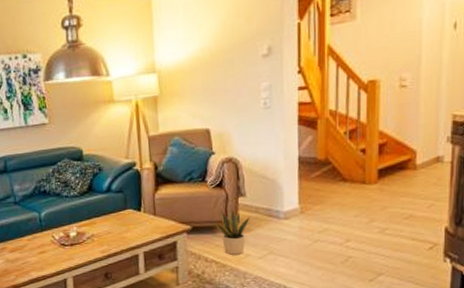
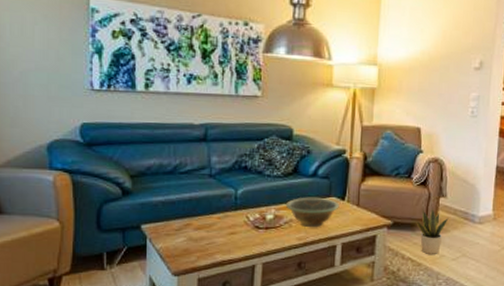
decorative bowl: none [85,211,137,241] -> present [285,197,340,228]

